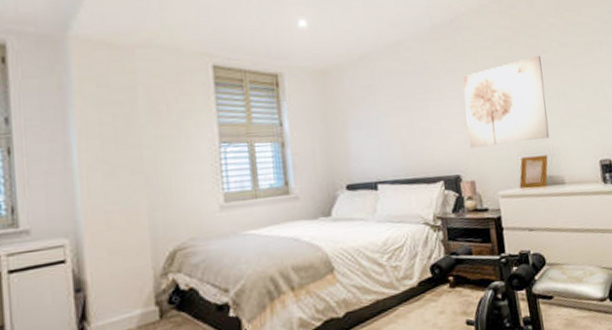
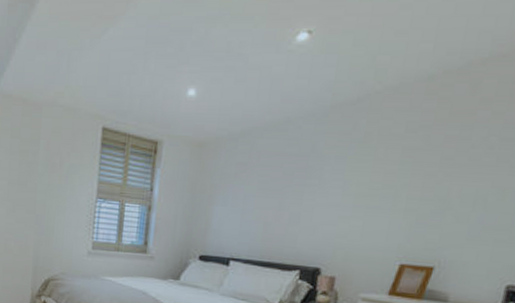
wall art: present [463,55,550,148] -> none [340,150,466,249]

